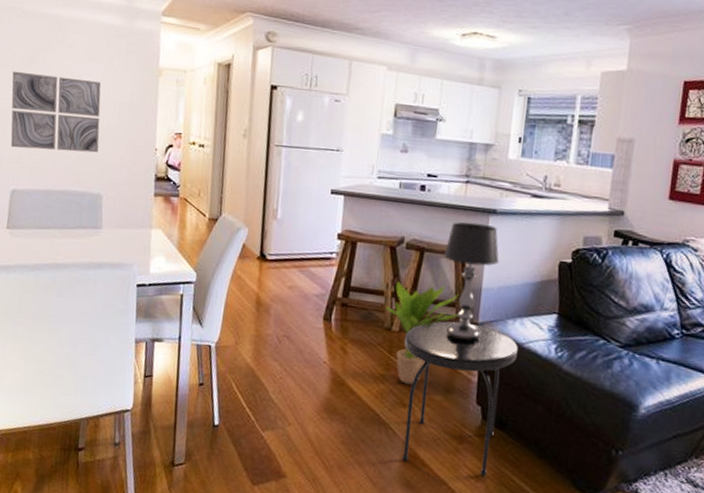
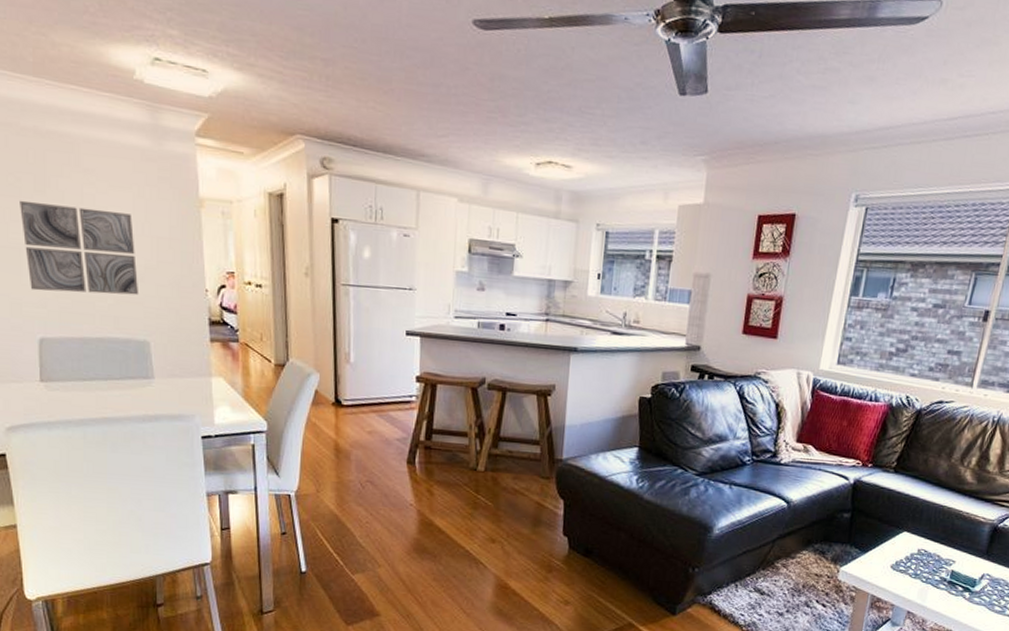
potted plant: present [385,281,460,385] -> none [469,422,543,521]
side table: present [402,321,518,477] -> none [491,459,601,600]
table lamp: present [443,221,499,341] -> none [525,360,581,477]

